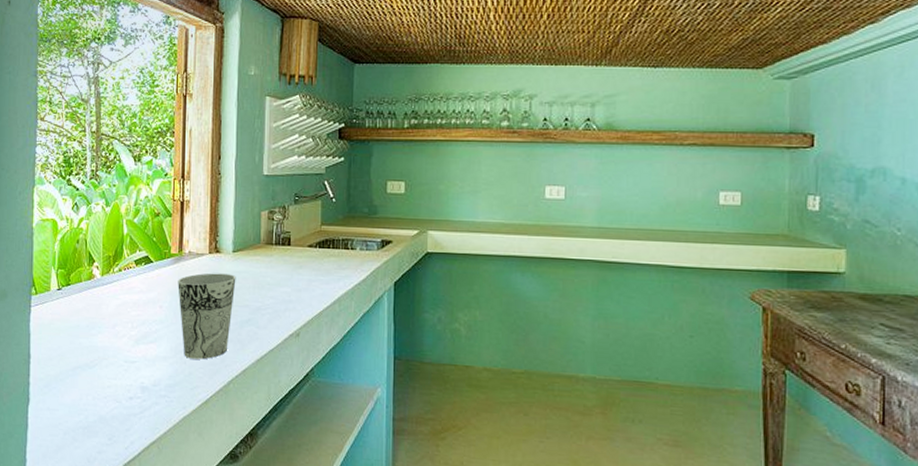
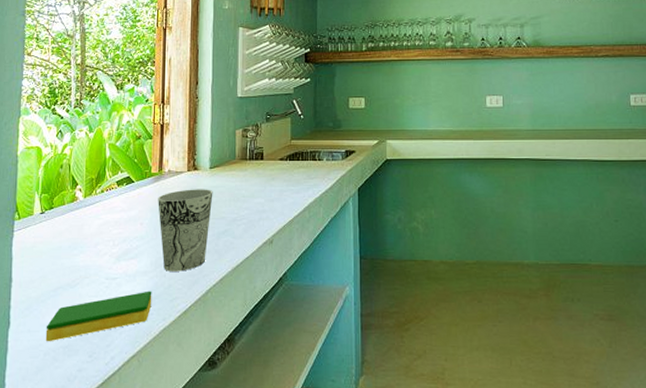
dish sponge: none [65,377,172,422] -> present [45,291,152,342]

